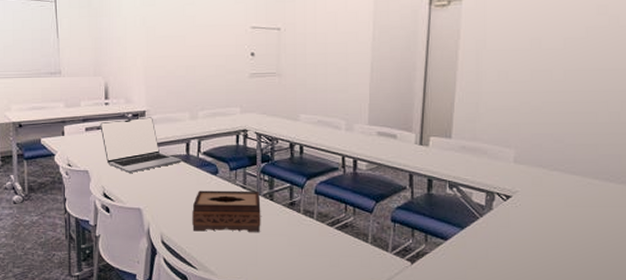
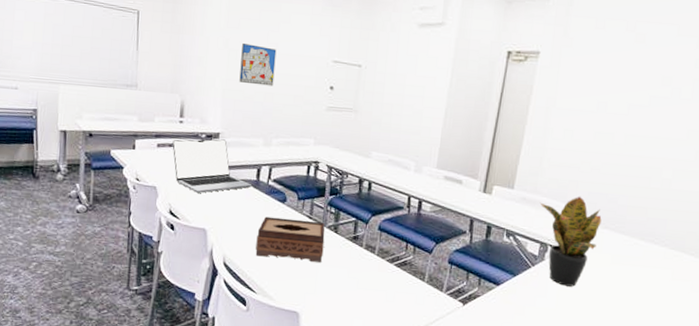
wall art: none [159,19,194,59] -> present [239,44,277,86]
potted plant: none [480,139,549,235] -> present [539,196,602,287]

